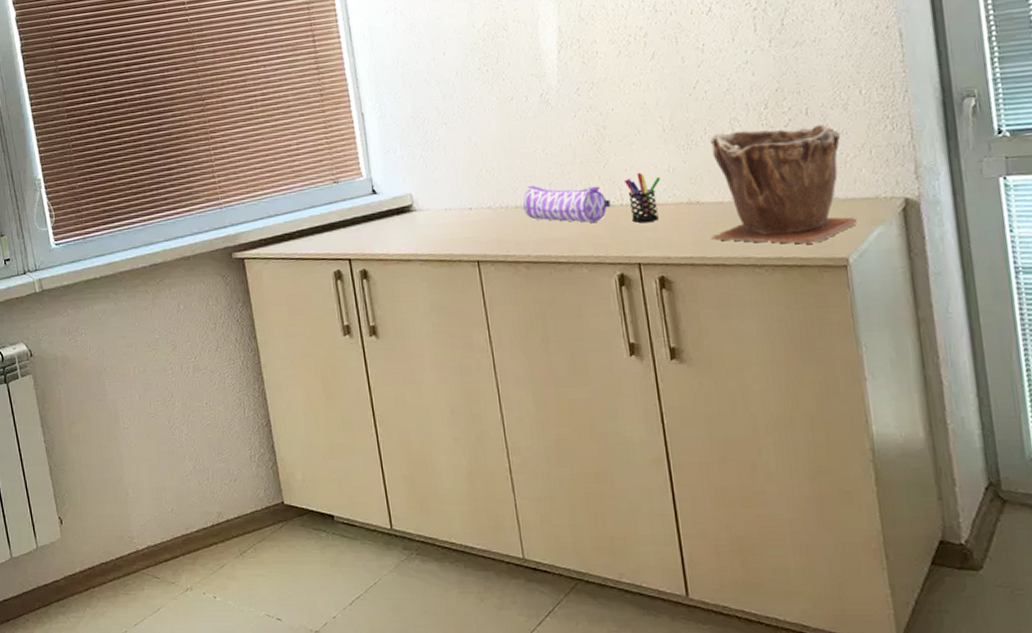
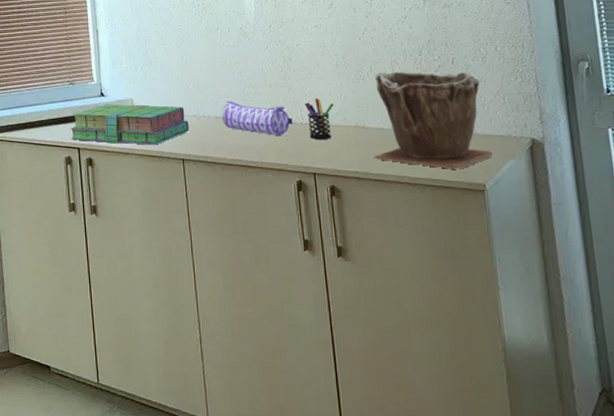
stack of books: none [337,197,484,250] -> present [70,104,189,145]

